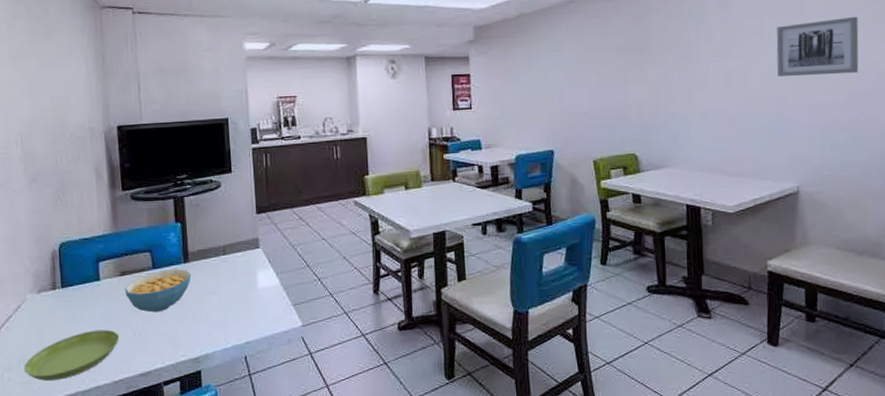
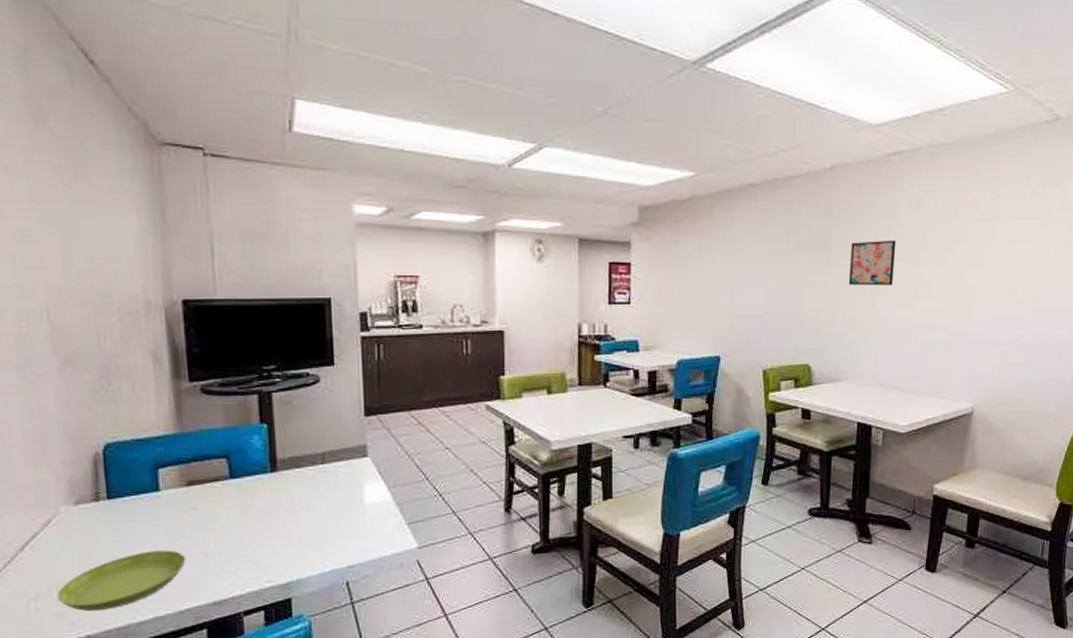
cereal bowl: present [124,269,191,313] -> none [192,479,280,530]
wall art: none [665,38,708,81] -> present [848,240,896,286]
wall art: present [776,16,859,76] -> none [965,227,1052,289]

